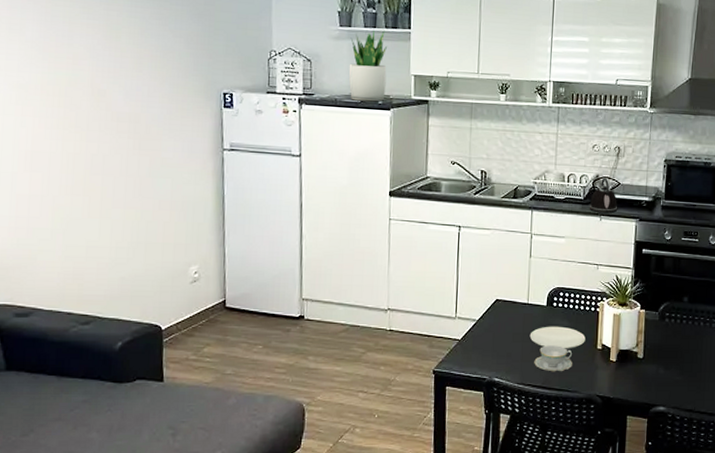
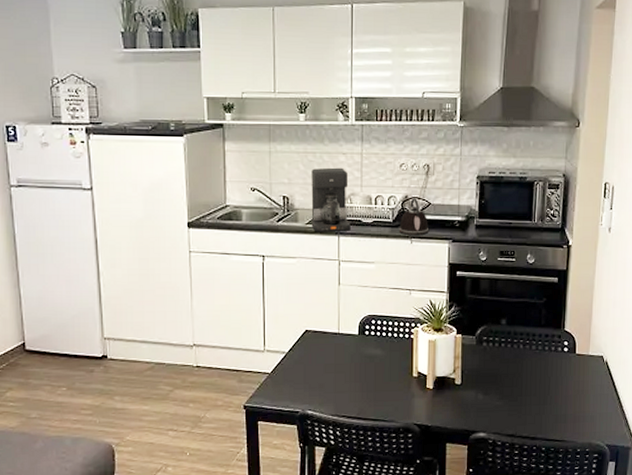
planter: present [348,29,388,102] -> none [136,50,177,128]
coffee maker: none [506,145,544,207] -> present [311,167,351,232]
plate: present [529,326,586,349] -> none [342,355,400,378]
teacup: present [534,345,573,372] -> none [348,375,388,402]

